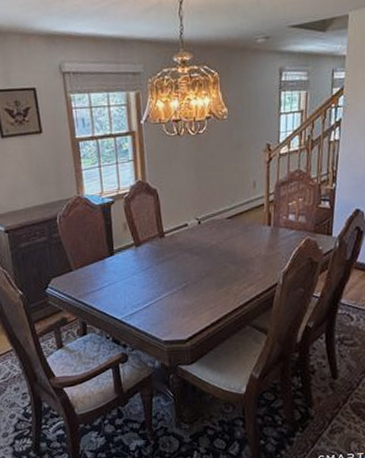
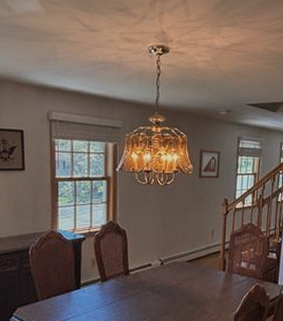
picture frame: none [234,87,260,123] -> present [199,149,221,179]

